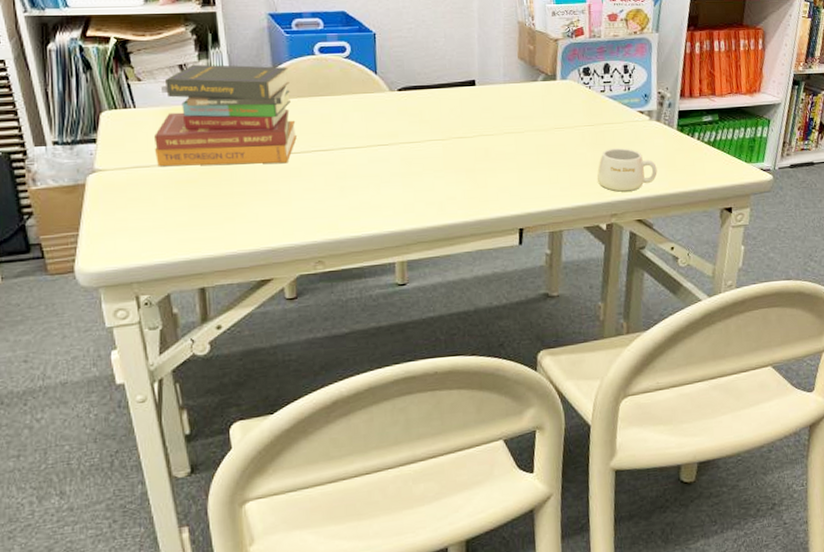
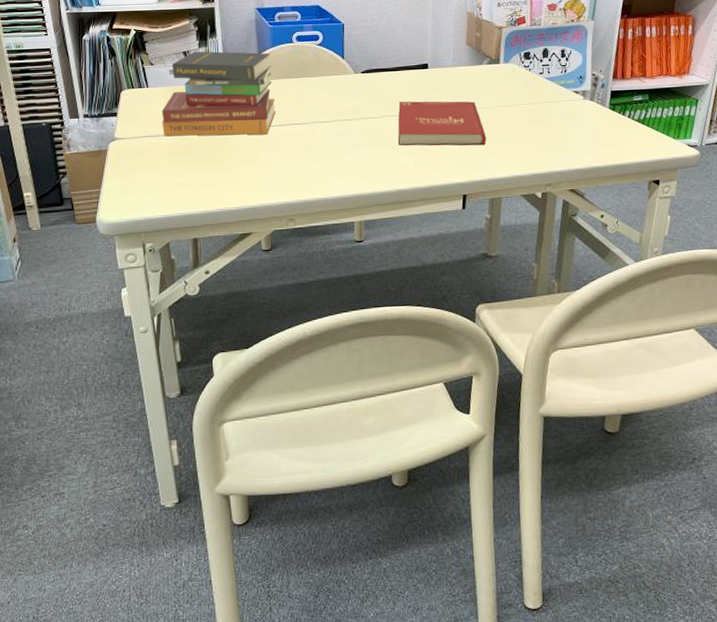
book: none [442,122,544,174] -> present [398,101,486,146]
mug: present [596,148,658,192] -> none [534,124,590,164]

